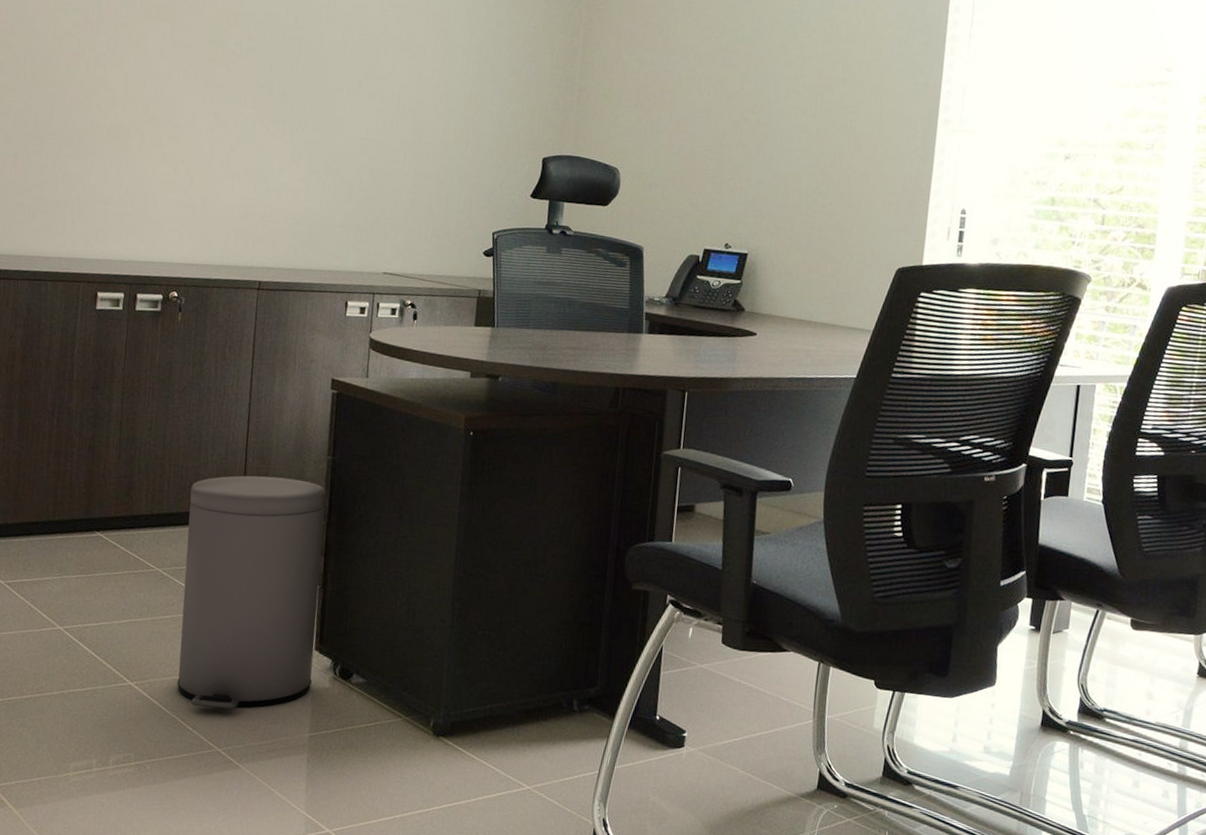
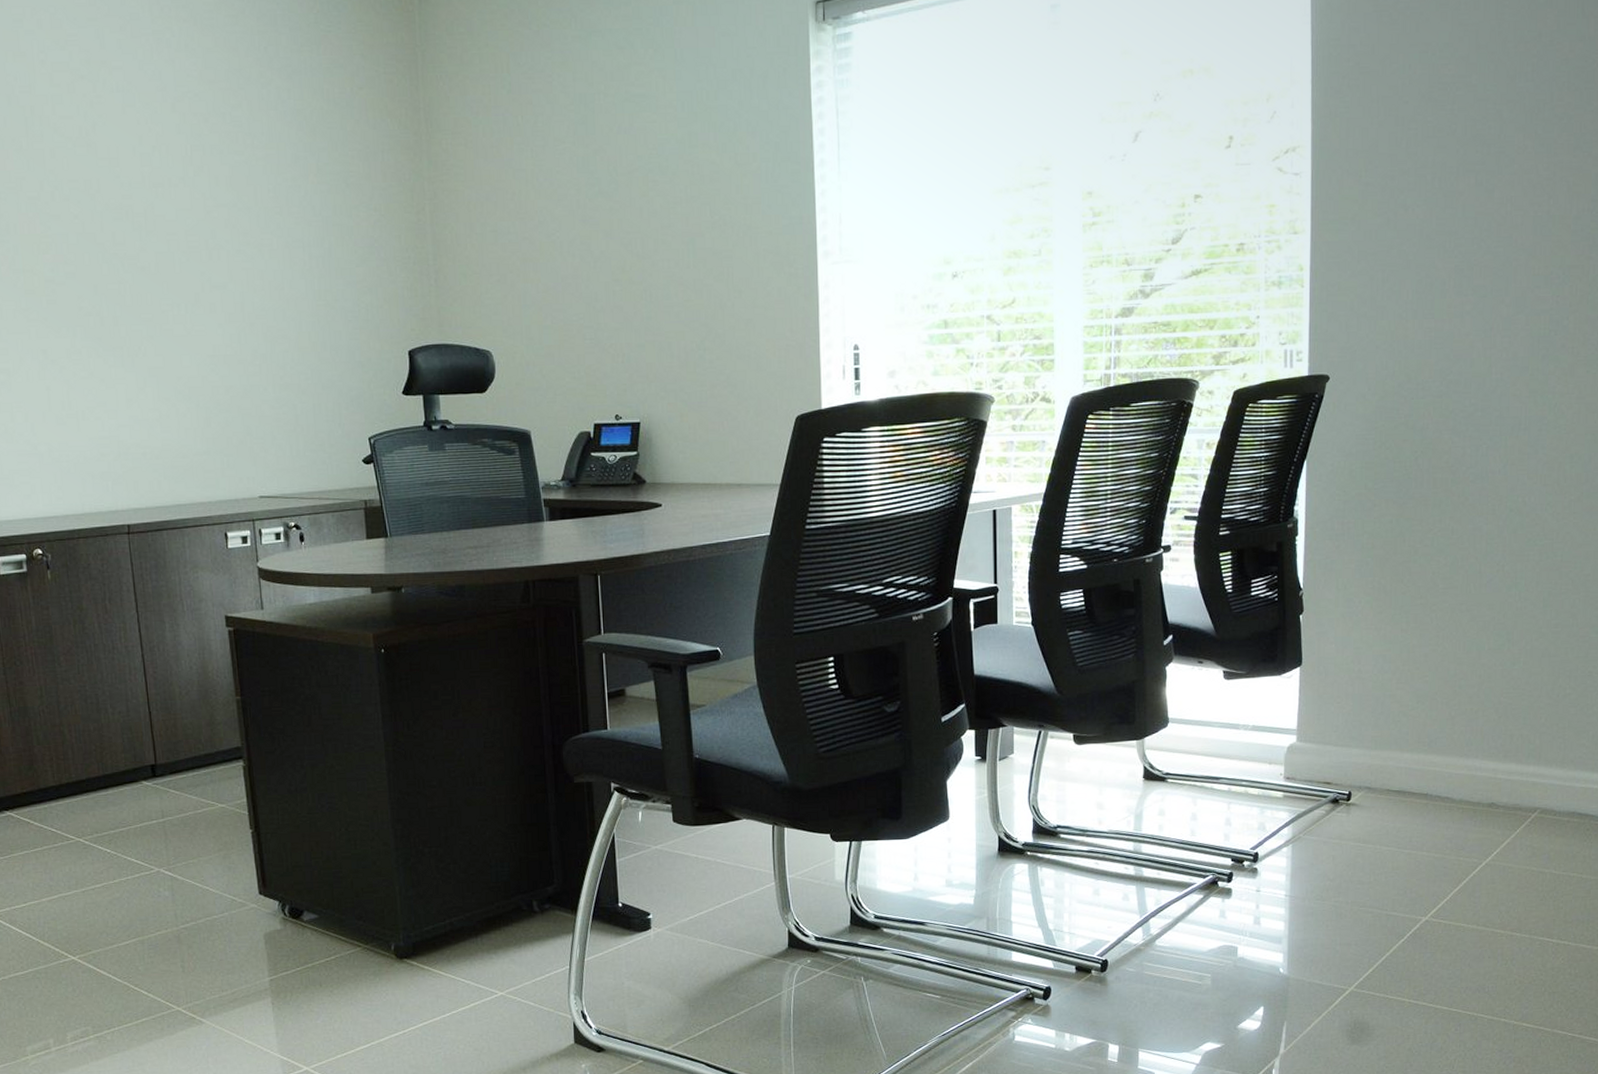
pedal bin: present [177,475,327,710] -> none [97,725,262,969]

